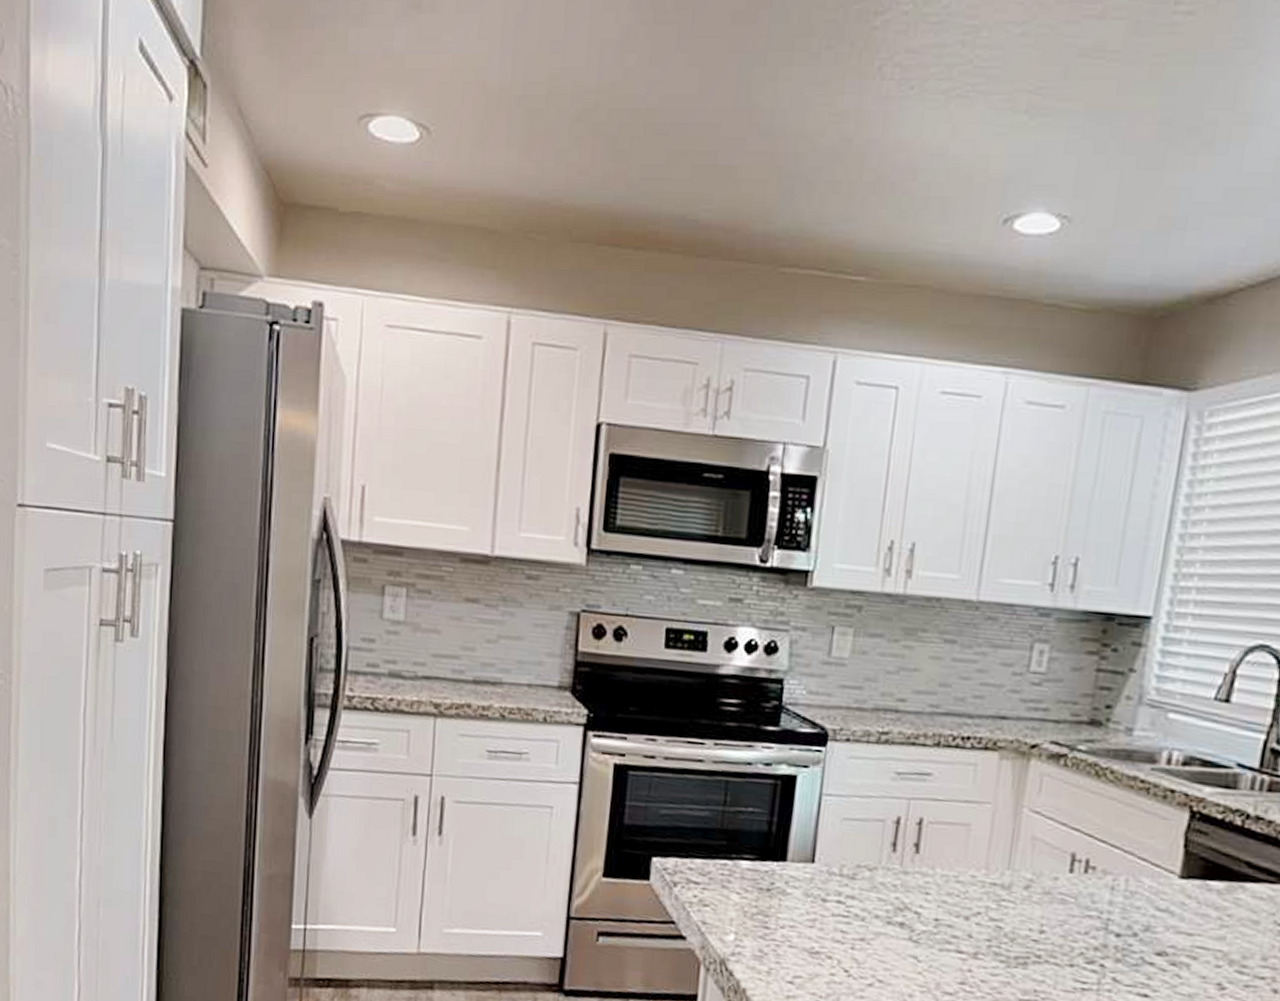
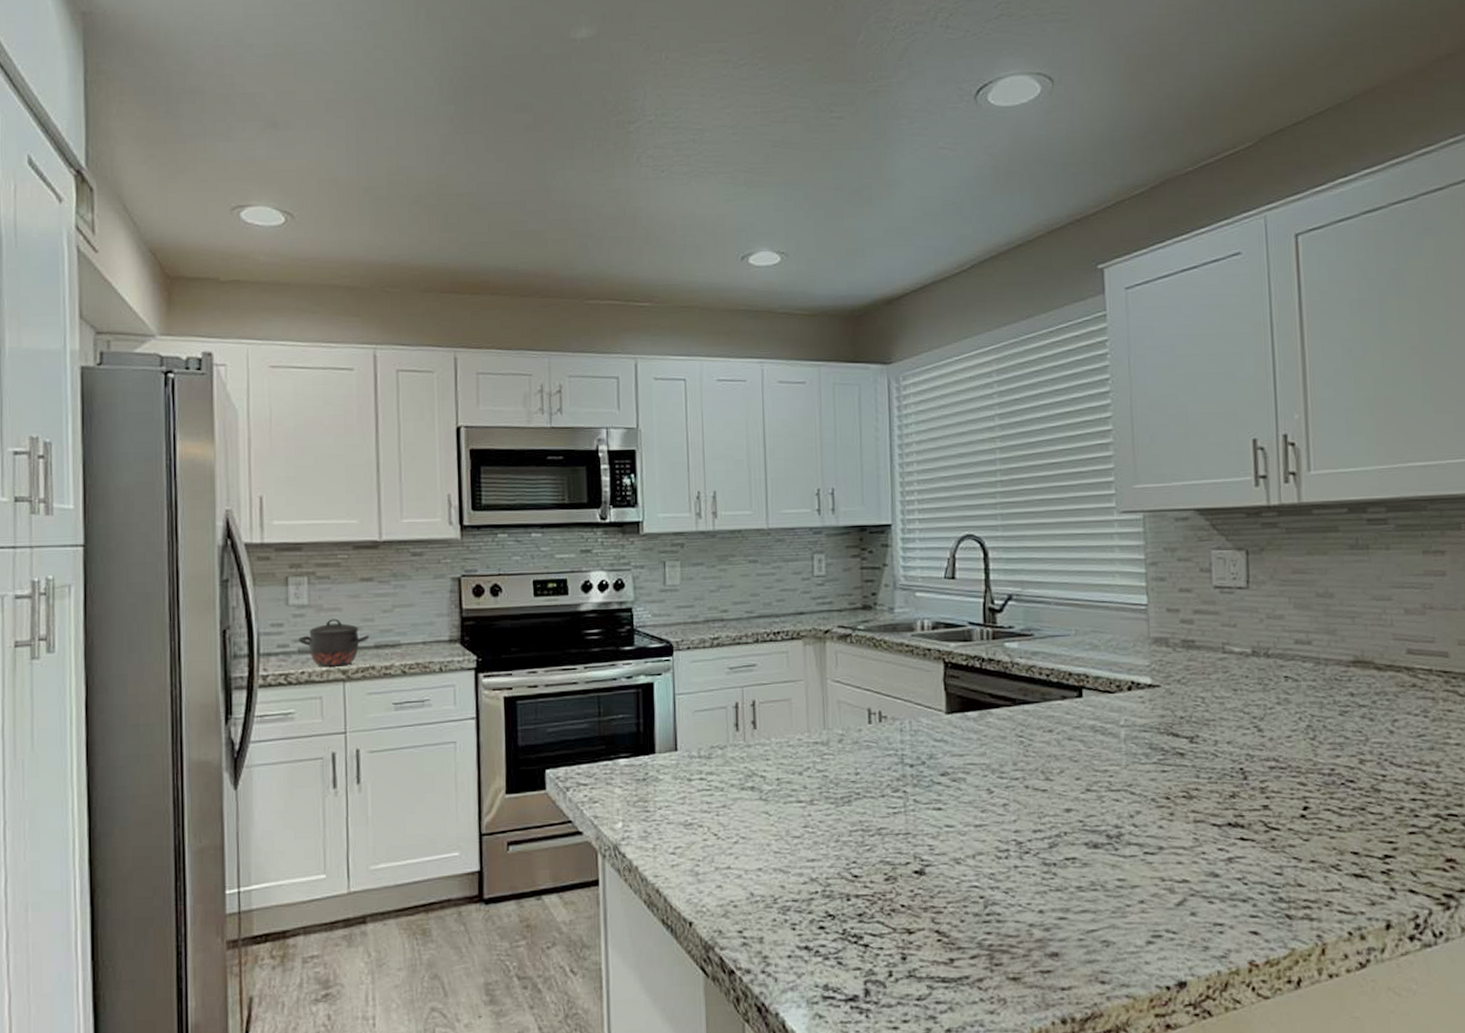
cooking pot: none [390,641,469,699] -> present [298,619,370,667]

